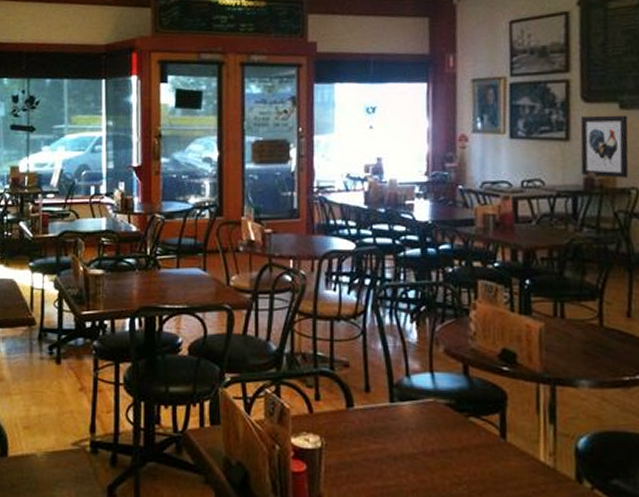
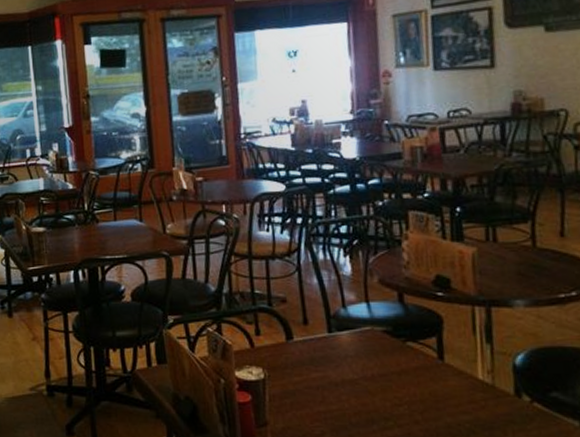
wall art: present [580,115,629,178] -> none [505,37,557,102]

